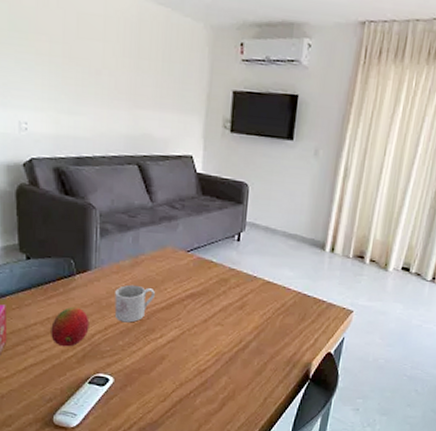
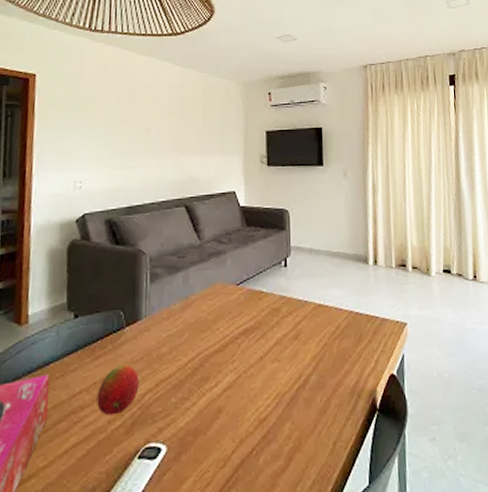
mug: present [114,284,155,323] -> none [166,329,207,375]

